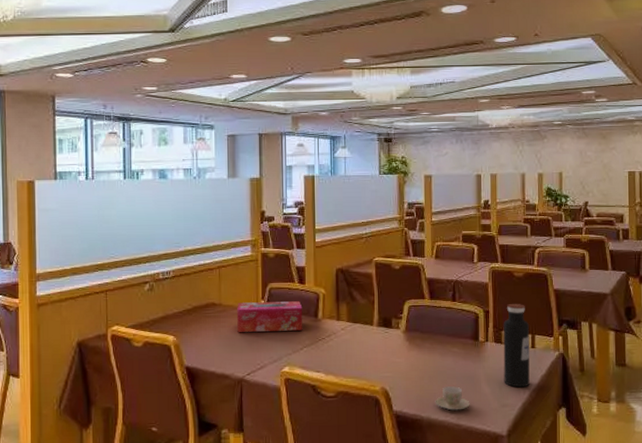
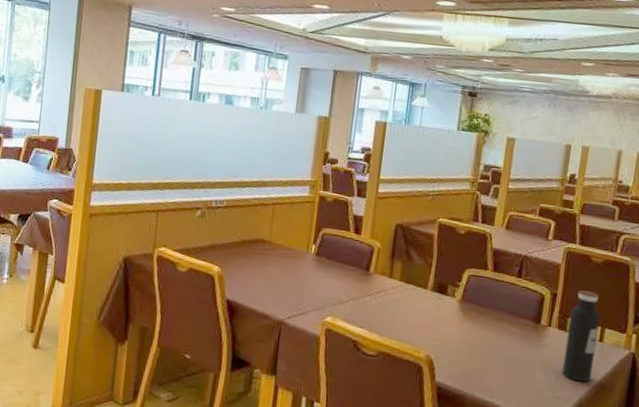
tissue box: present [237,301,303,332] -> none [284,243,355,282]
teacup: present [435,386,470,411] -> none [482,366,521,394]

